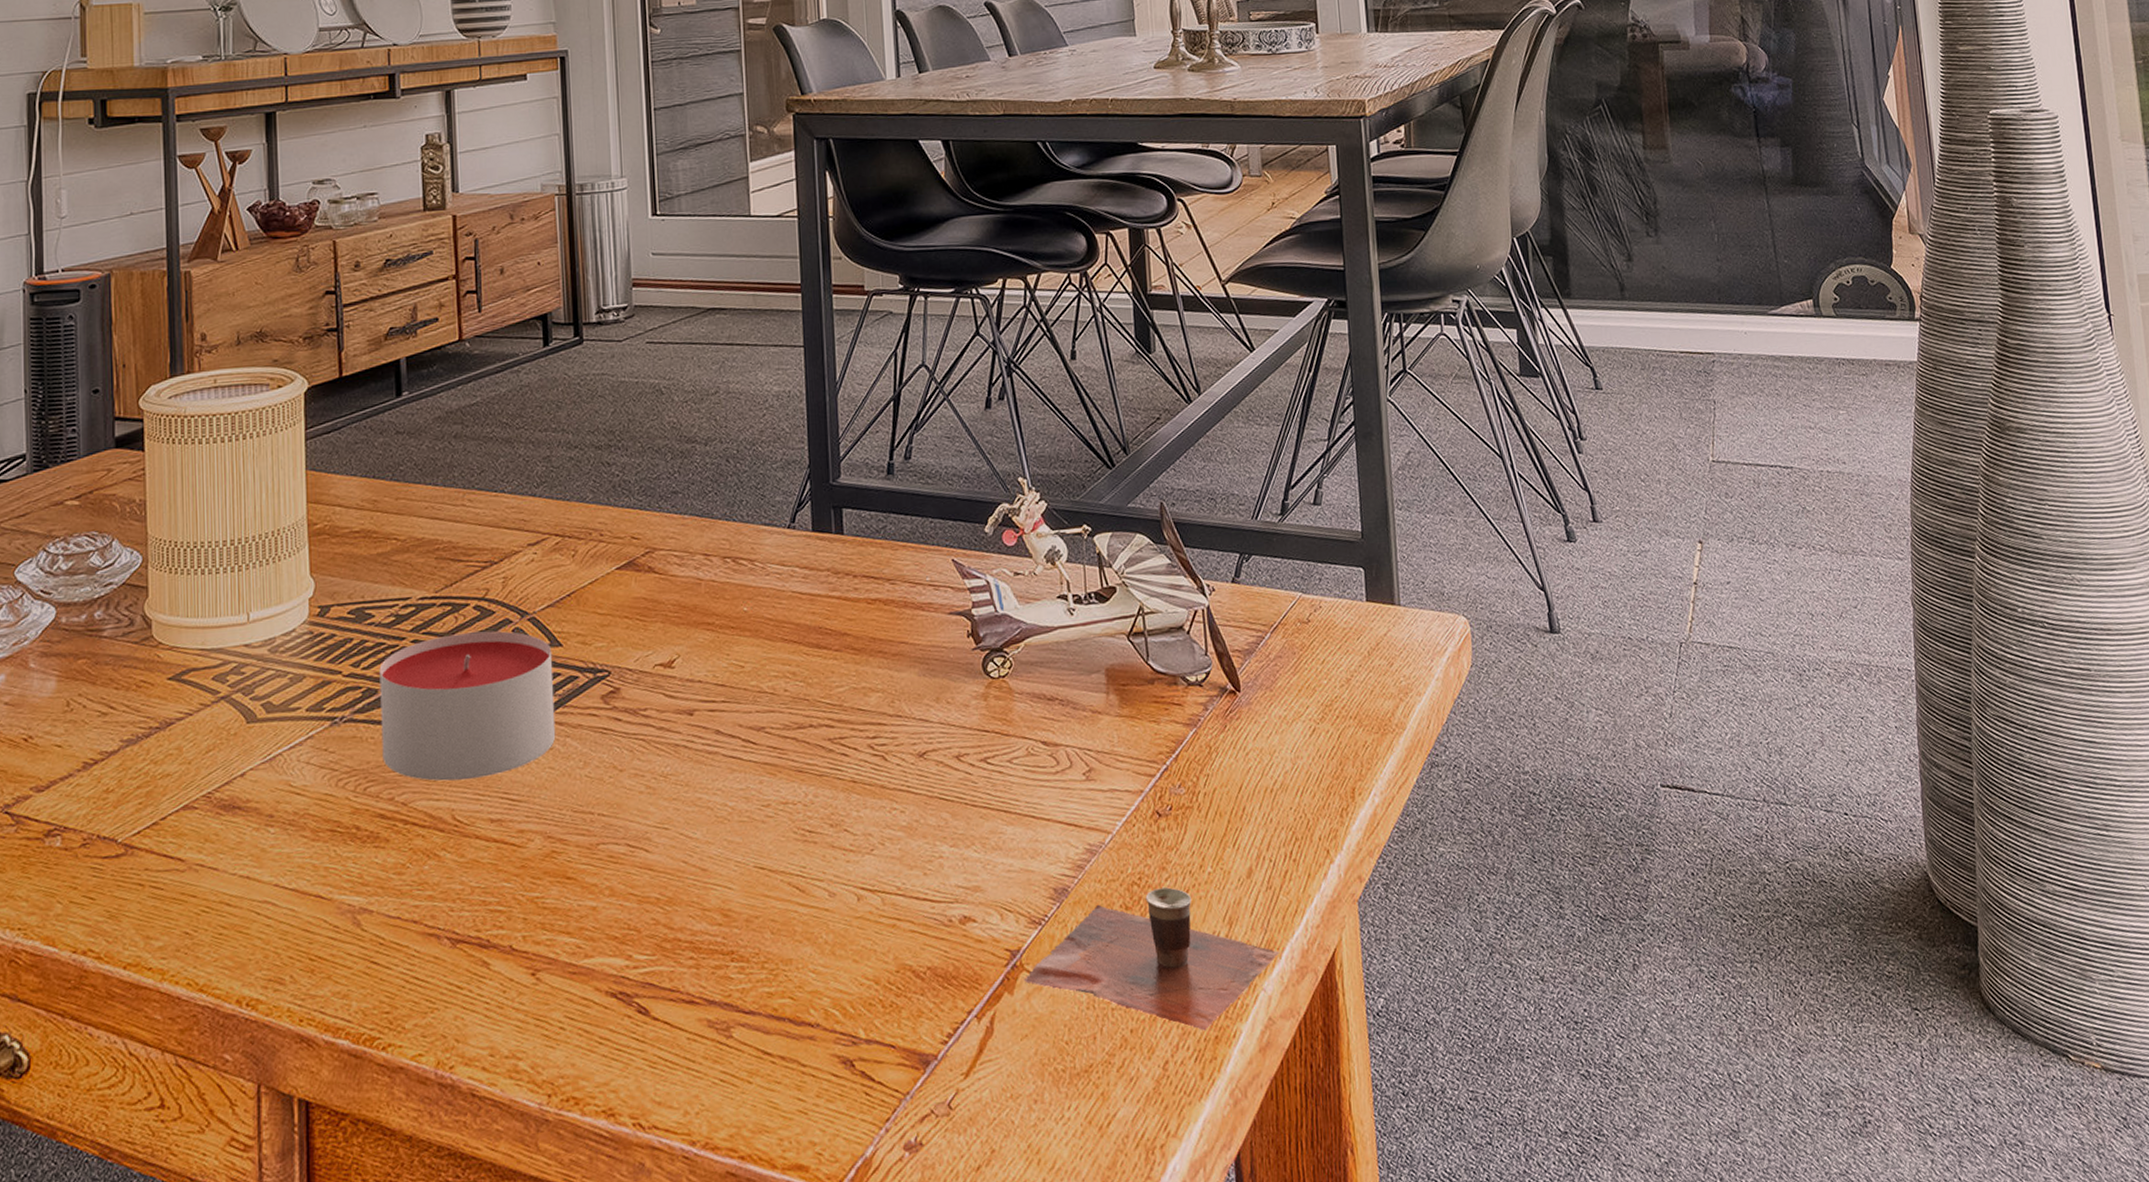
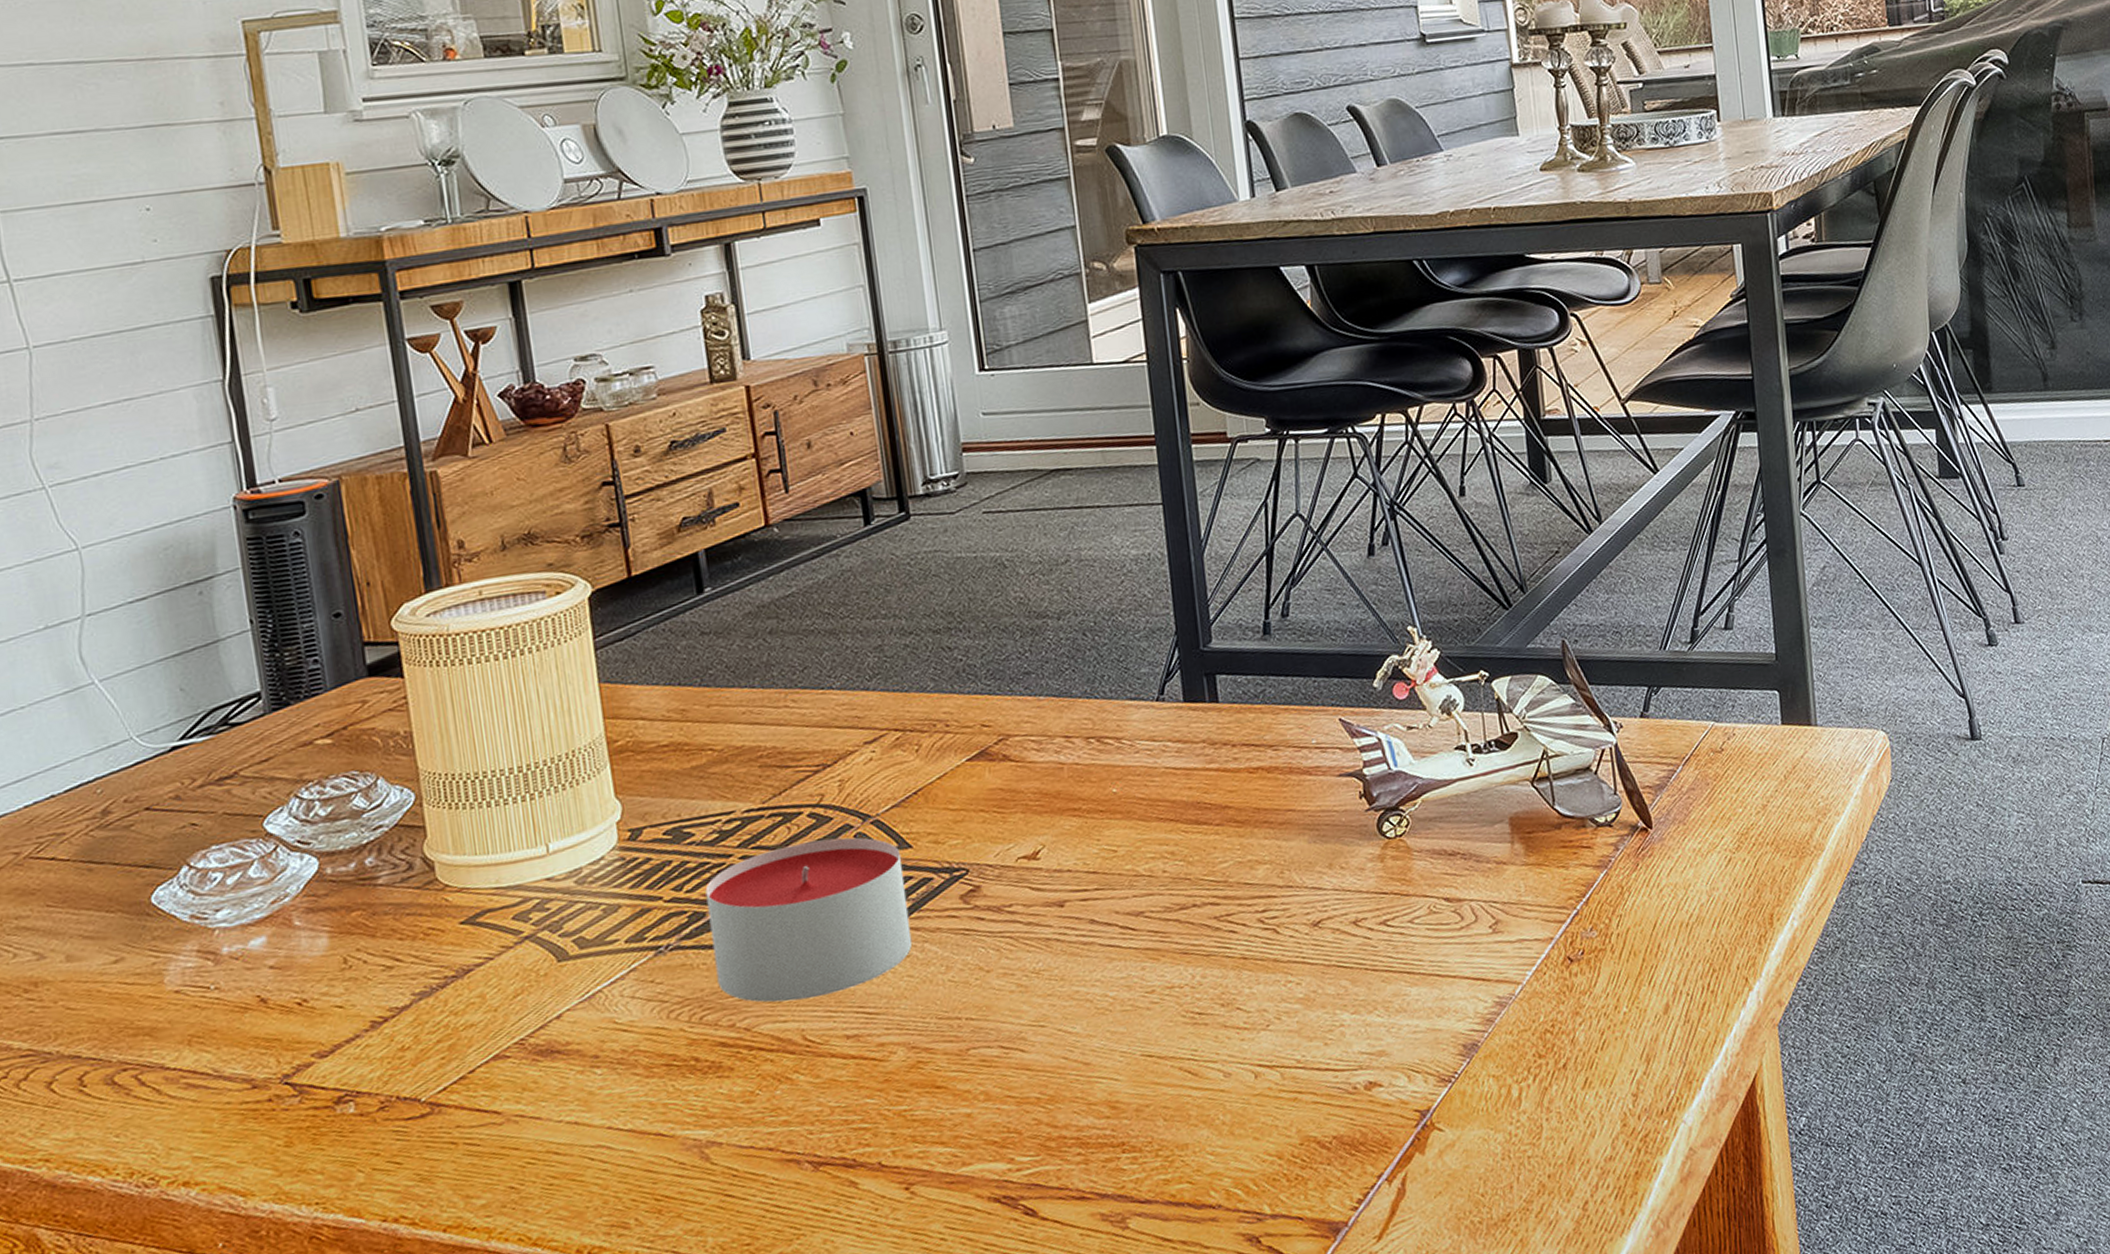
cup: present [1023,887,1280,1031] -> none [1434,1031,1700,1168]

